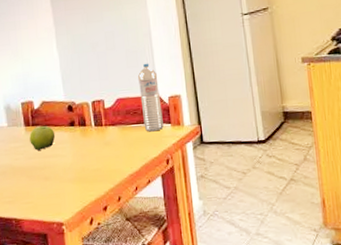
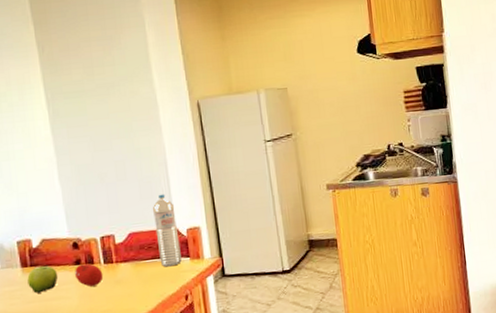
fruit: none [69,125,94,147] -> present [75,263,104,287]

